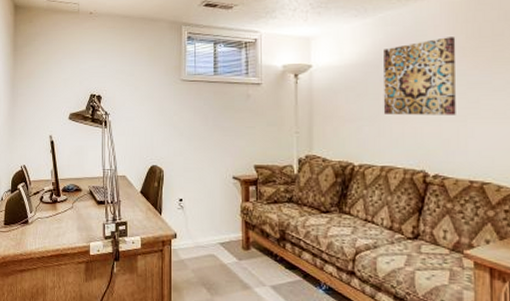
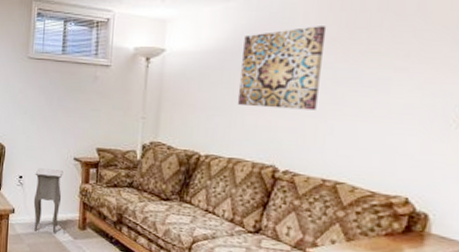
side table: none [195,189,230,257] -> present [33,168,66,234]

